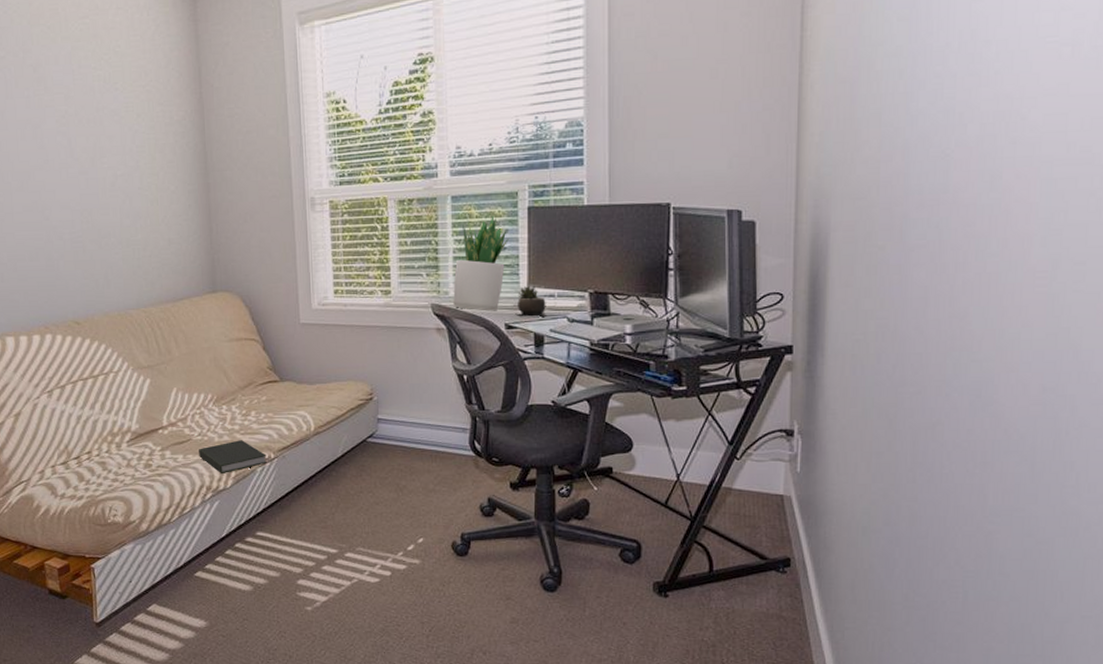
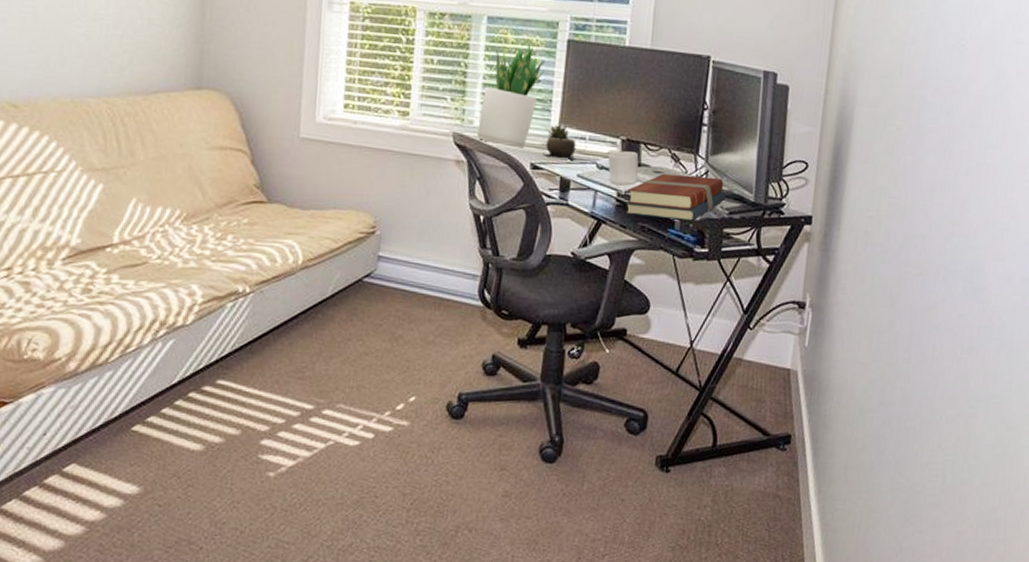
book: present [199,440,267,475] -> none [155,268,241,308]
mug: none [578,303,609,335] -> present [608,151,639,186]
books: none [598,318,699,362] -> present [625,173,726,221]

